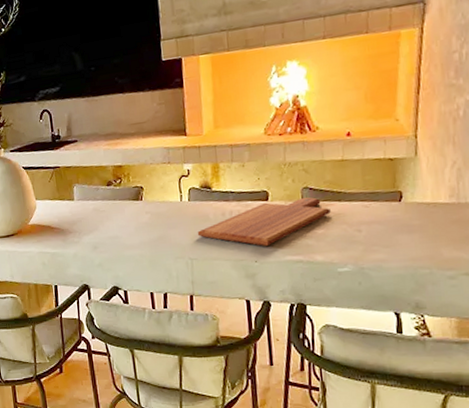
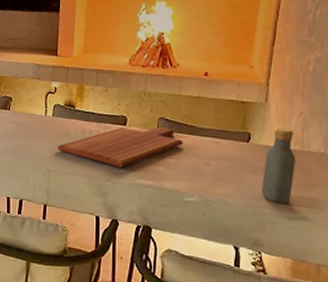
vodka: none [418,180,454,262] -> present [261,128,296,204]

